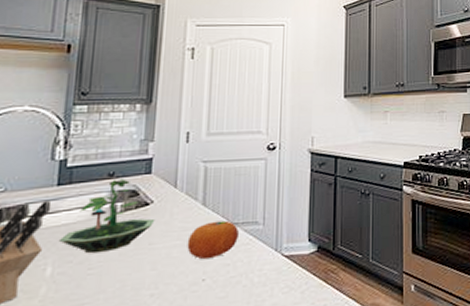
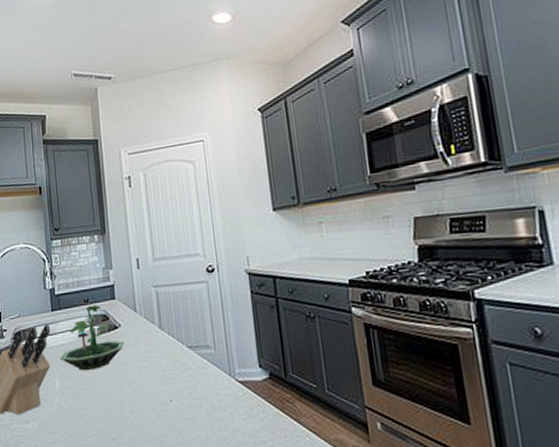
fruit: present [187,220,239,260] -> none [152,344,194,381]

